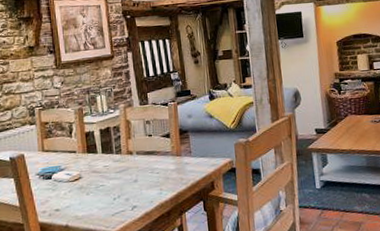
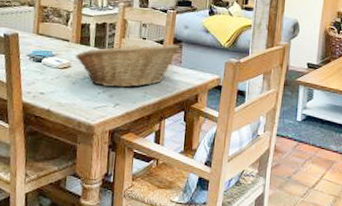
fruit basket: none [85,135,186,191] -> present [76,42,179,88]

